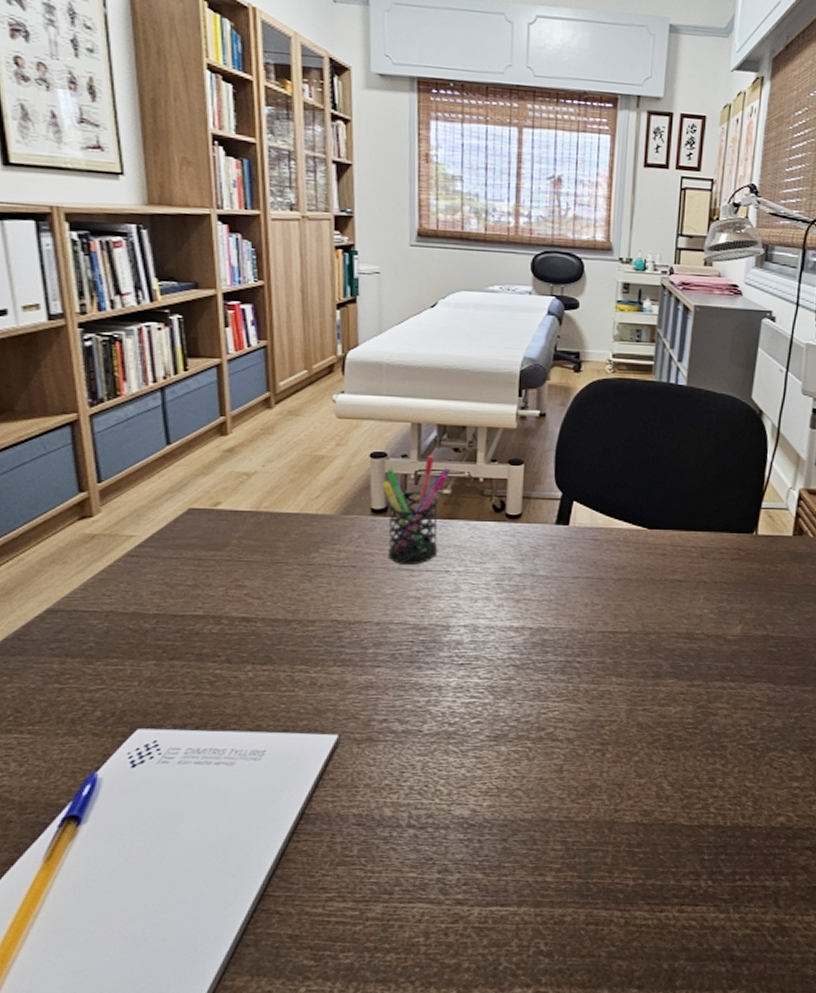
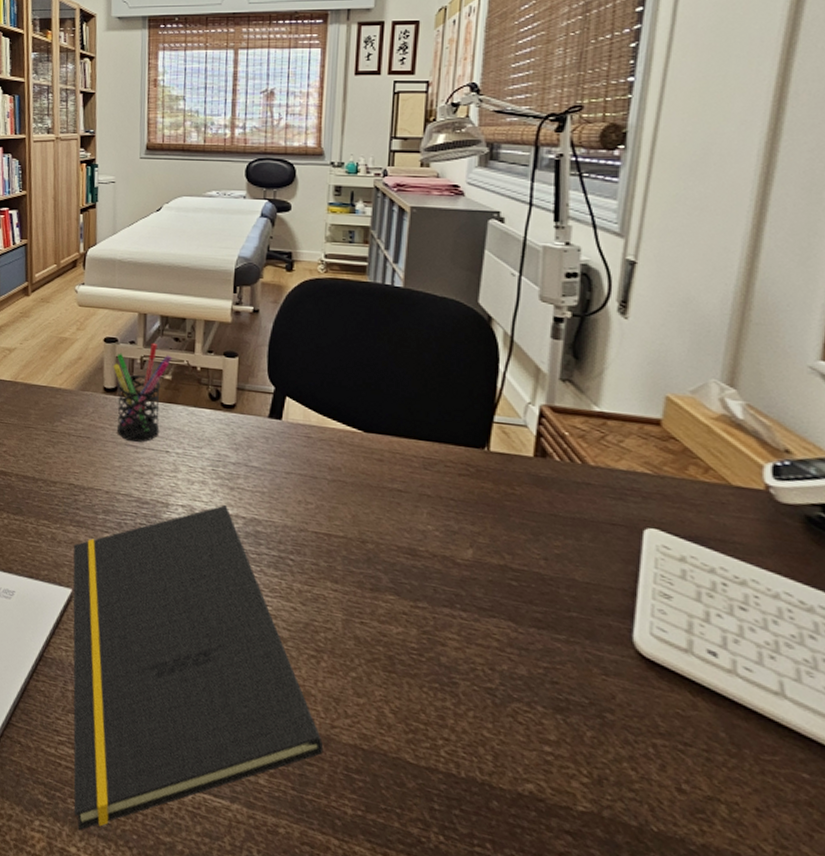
notepad: none [338,619,608,982] -> present [73,505,324,831]

